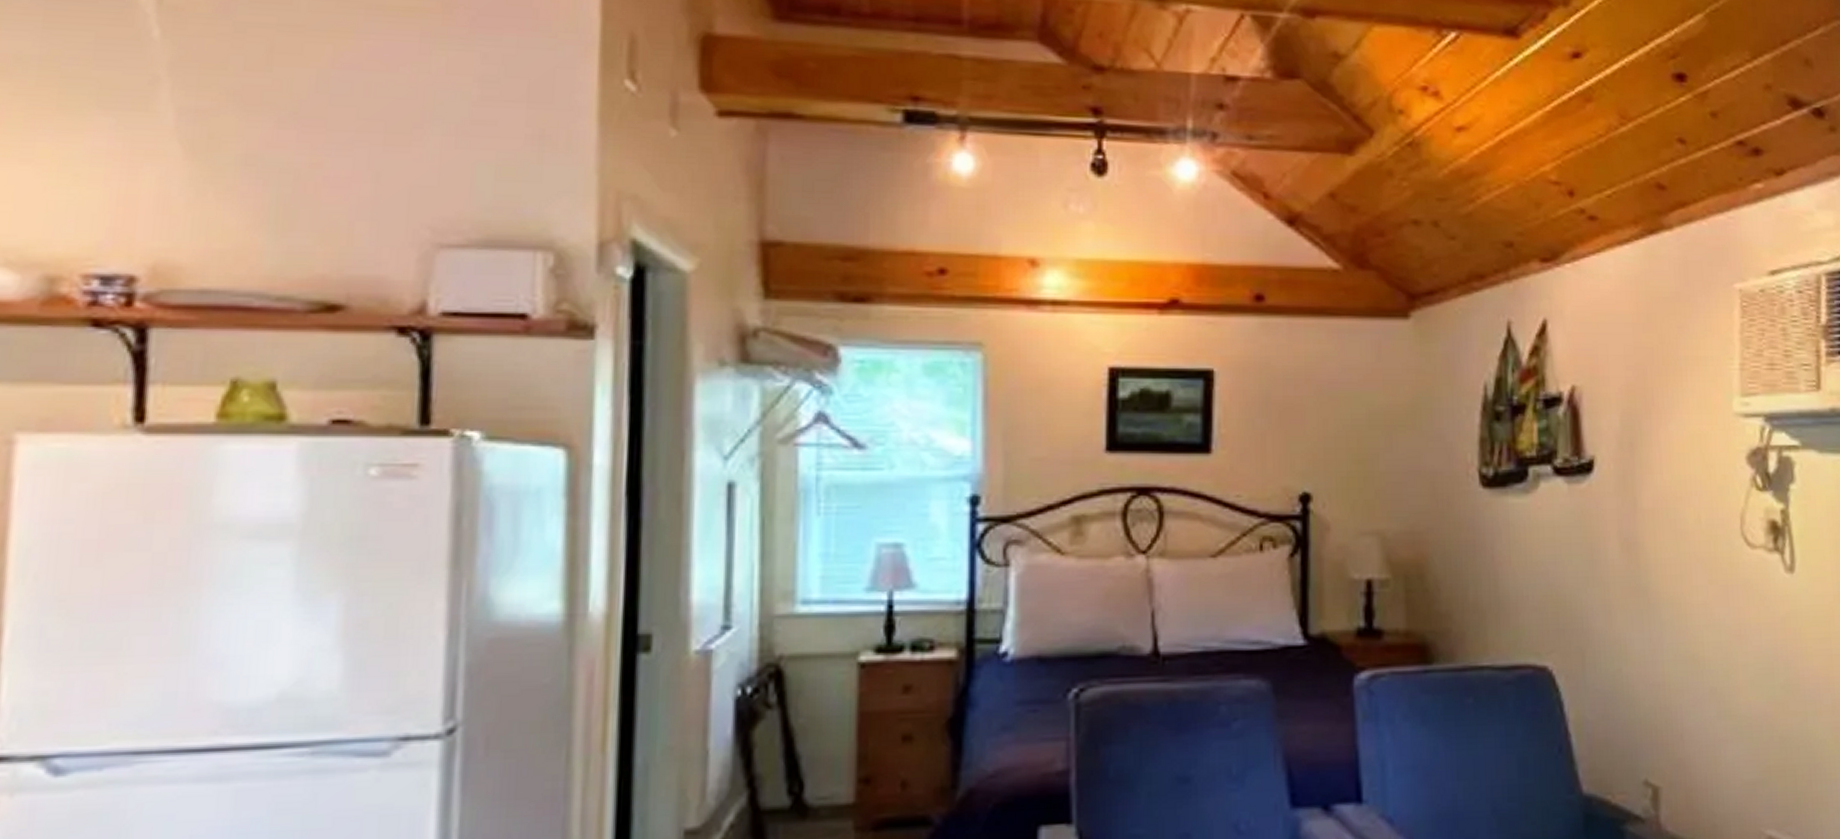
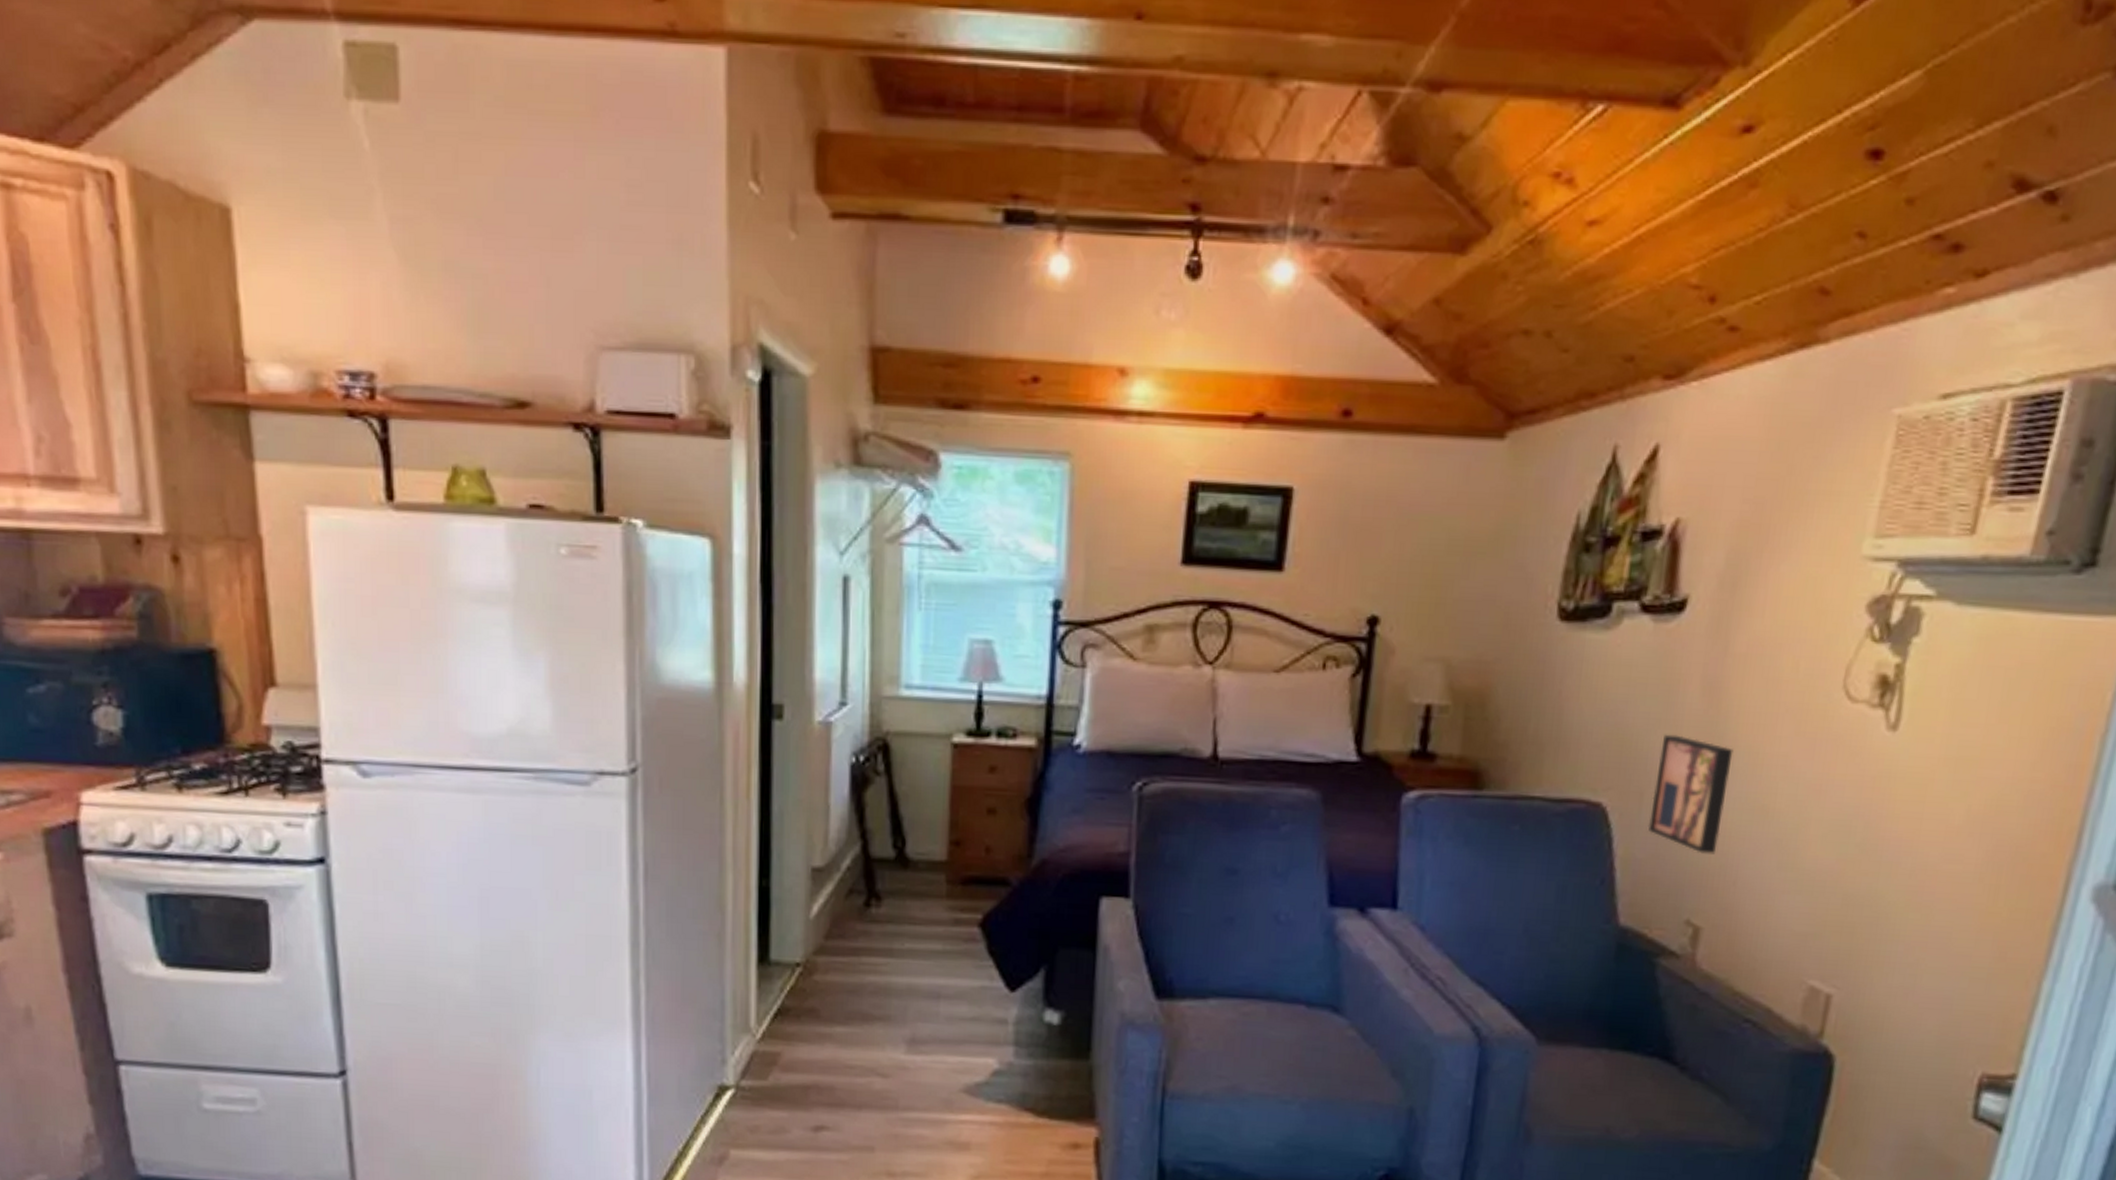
wall art: none [1593,592,1660,710] -> present [1647,734,1734,854]

